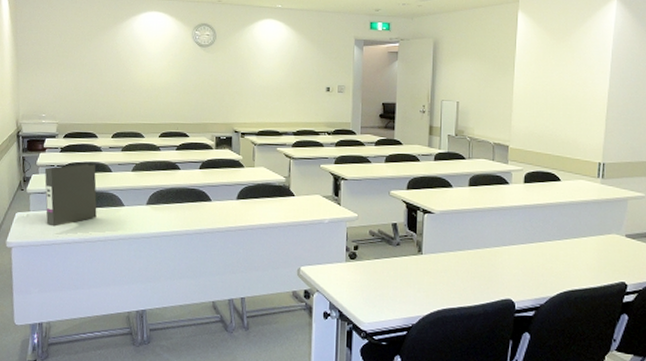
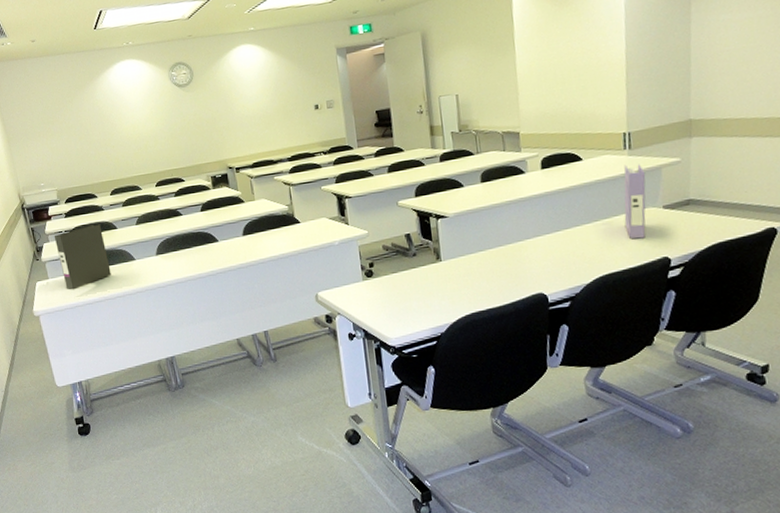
binder: none [591,191,614,262] -> present [624,164,646,240]

